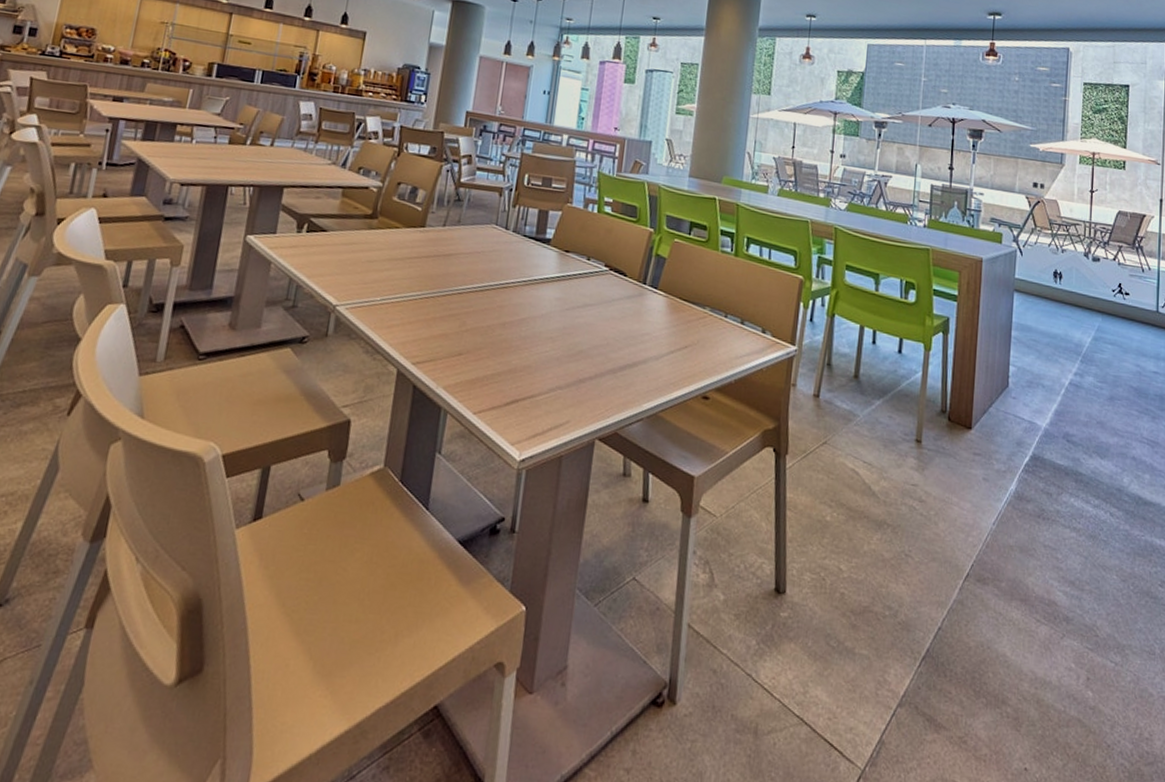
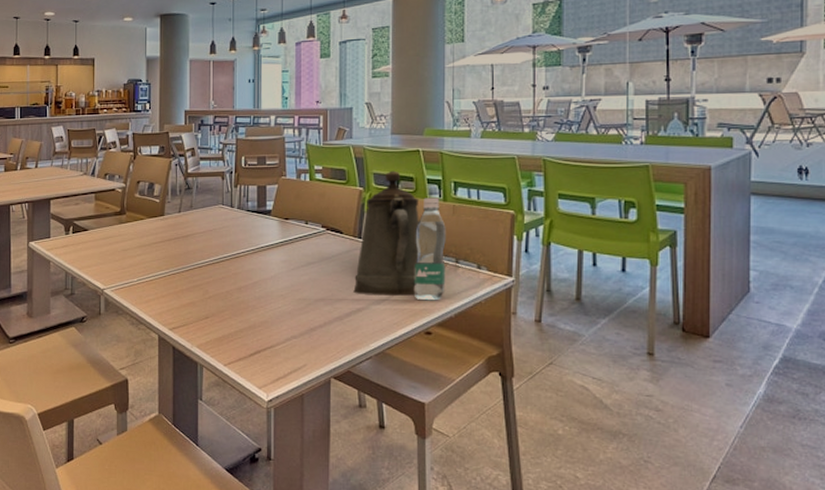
coffee pot: none [631,215,711,355] -> present [353,170,419,296]
bottle: none [695,249,735,363] -> present [413,197,446,301]

